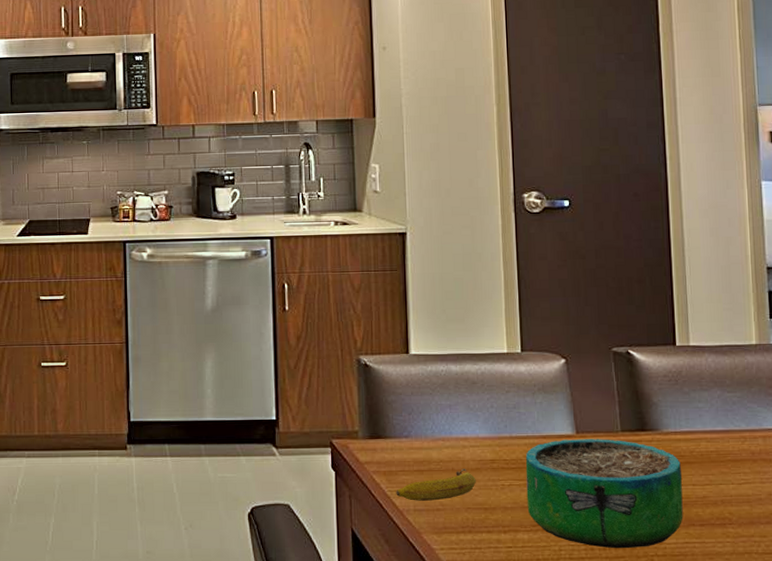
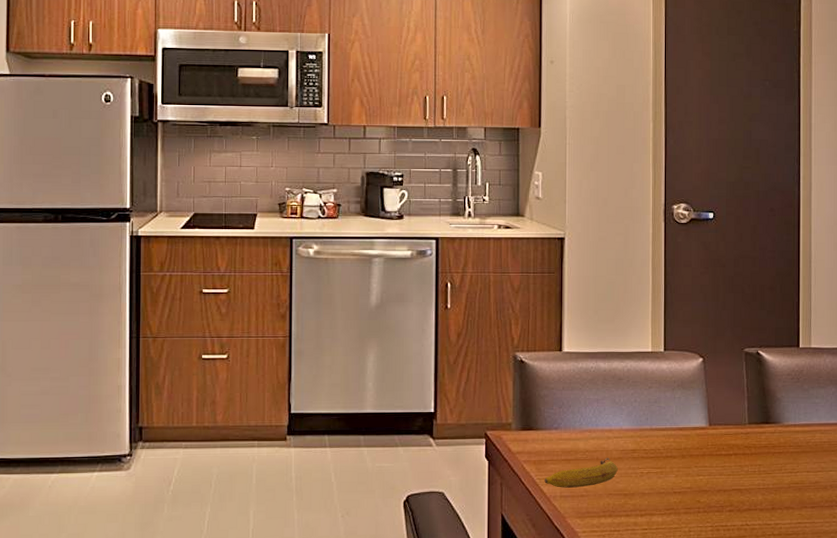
decorative bowl: present [525,439,683,549] -> none [662,431,798,529]

